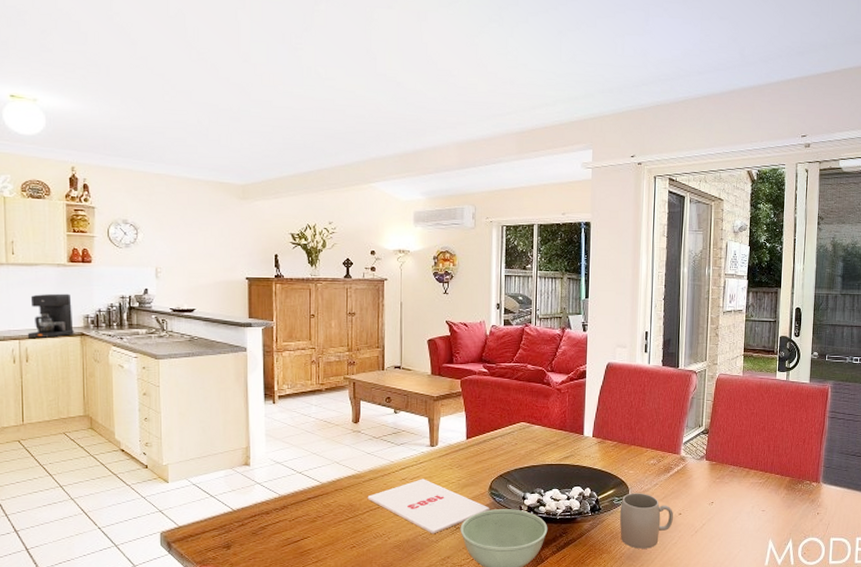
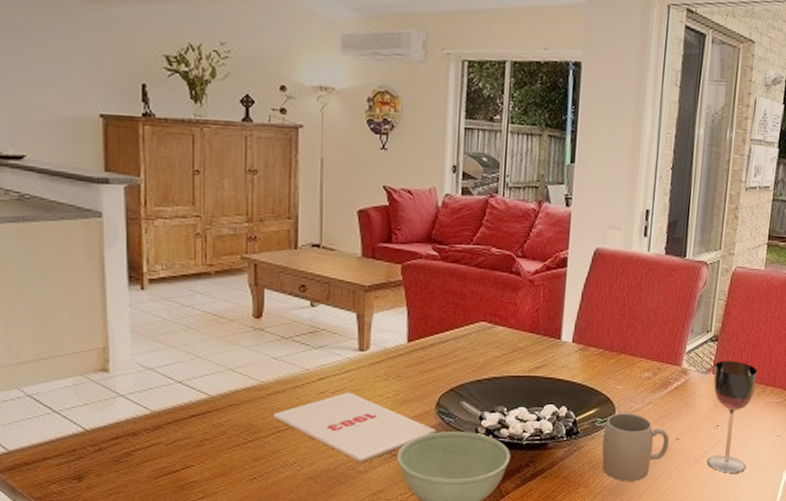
wineglass: none [705,450,742,542] -> present [707,361,757,473]

